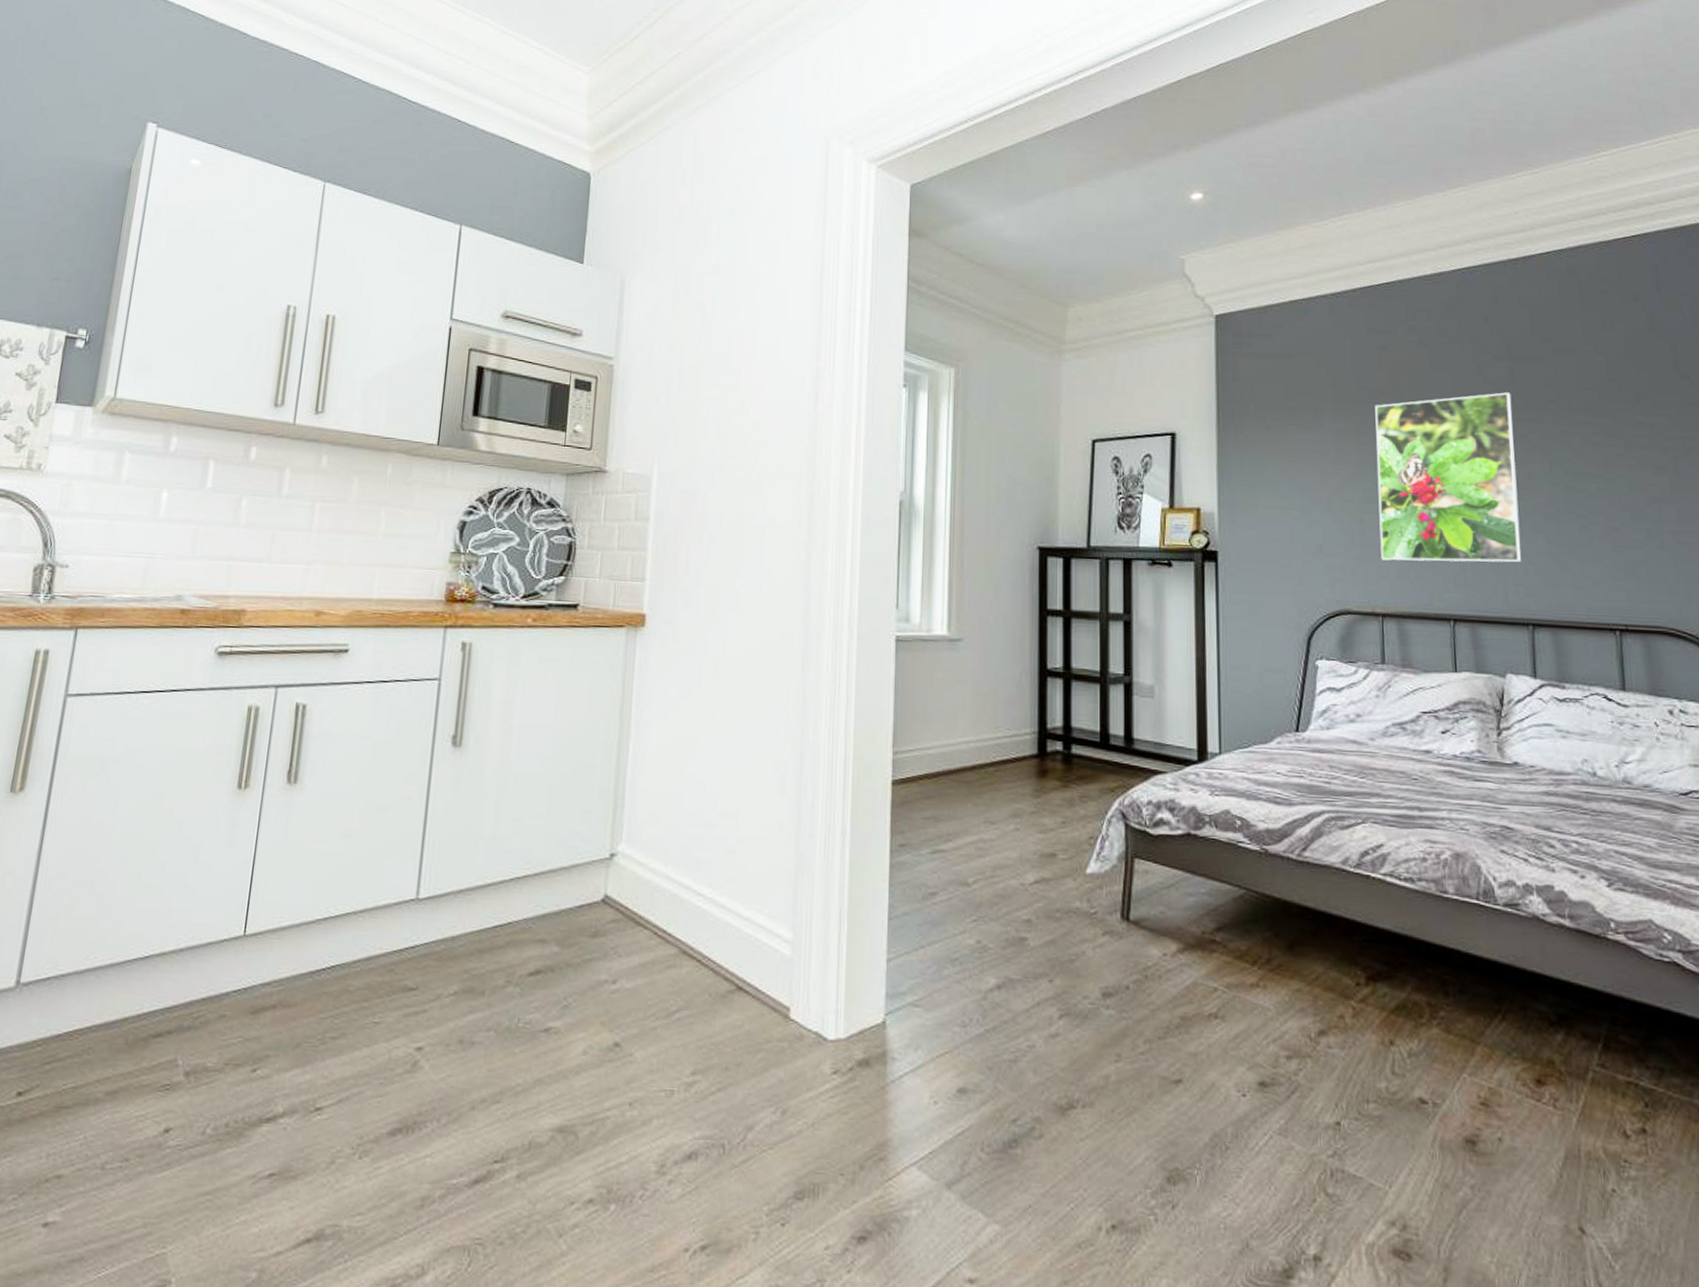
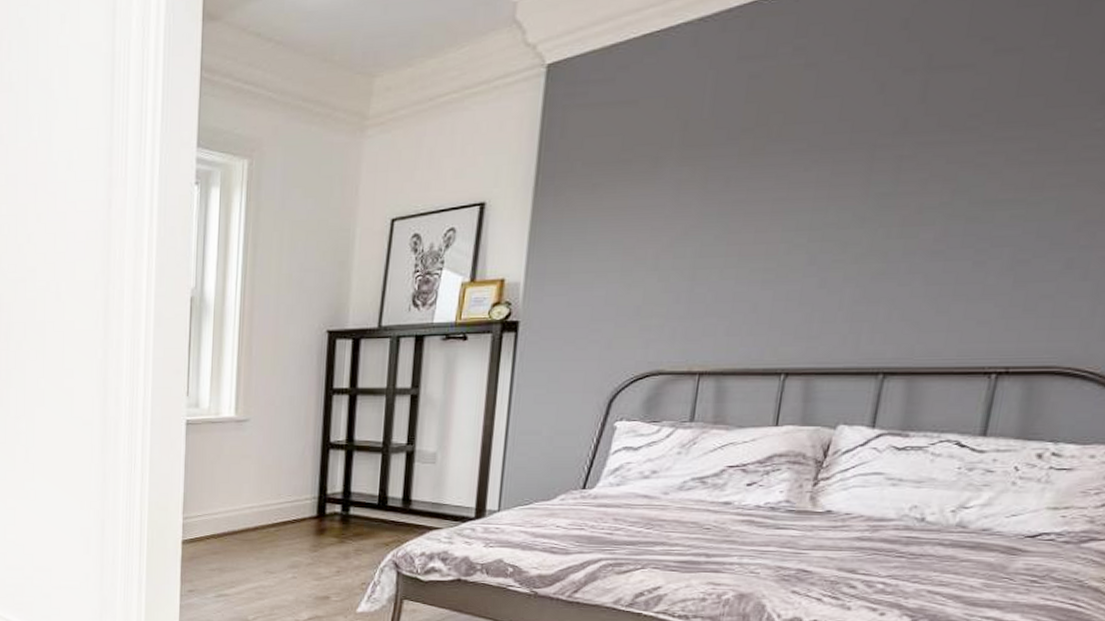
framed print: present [1375,392,1521,563] -> none [709,112,919,317]

